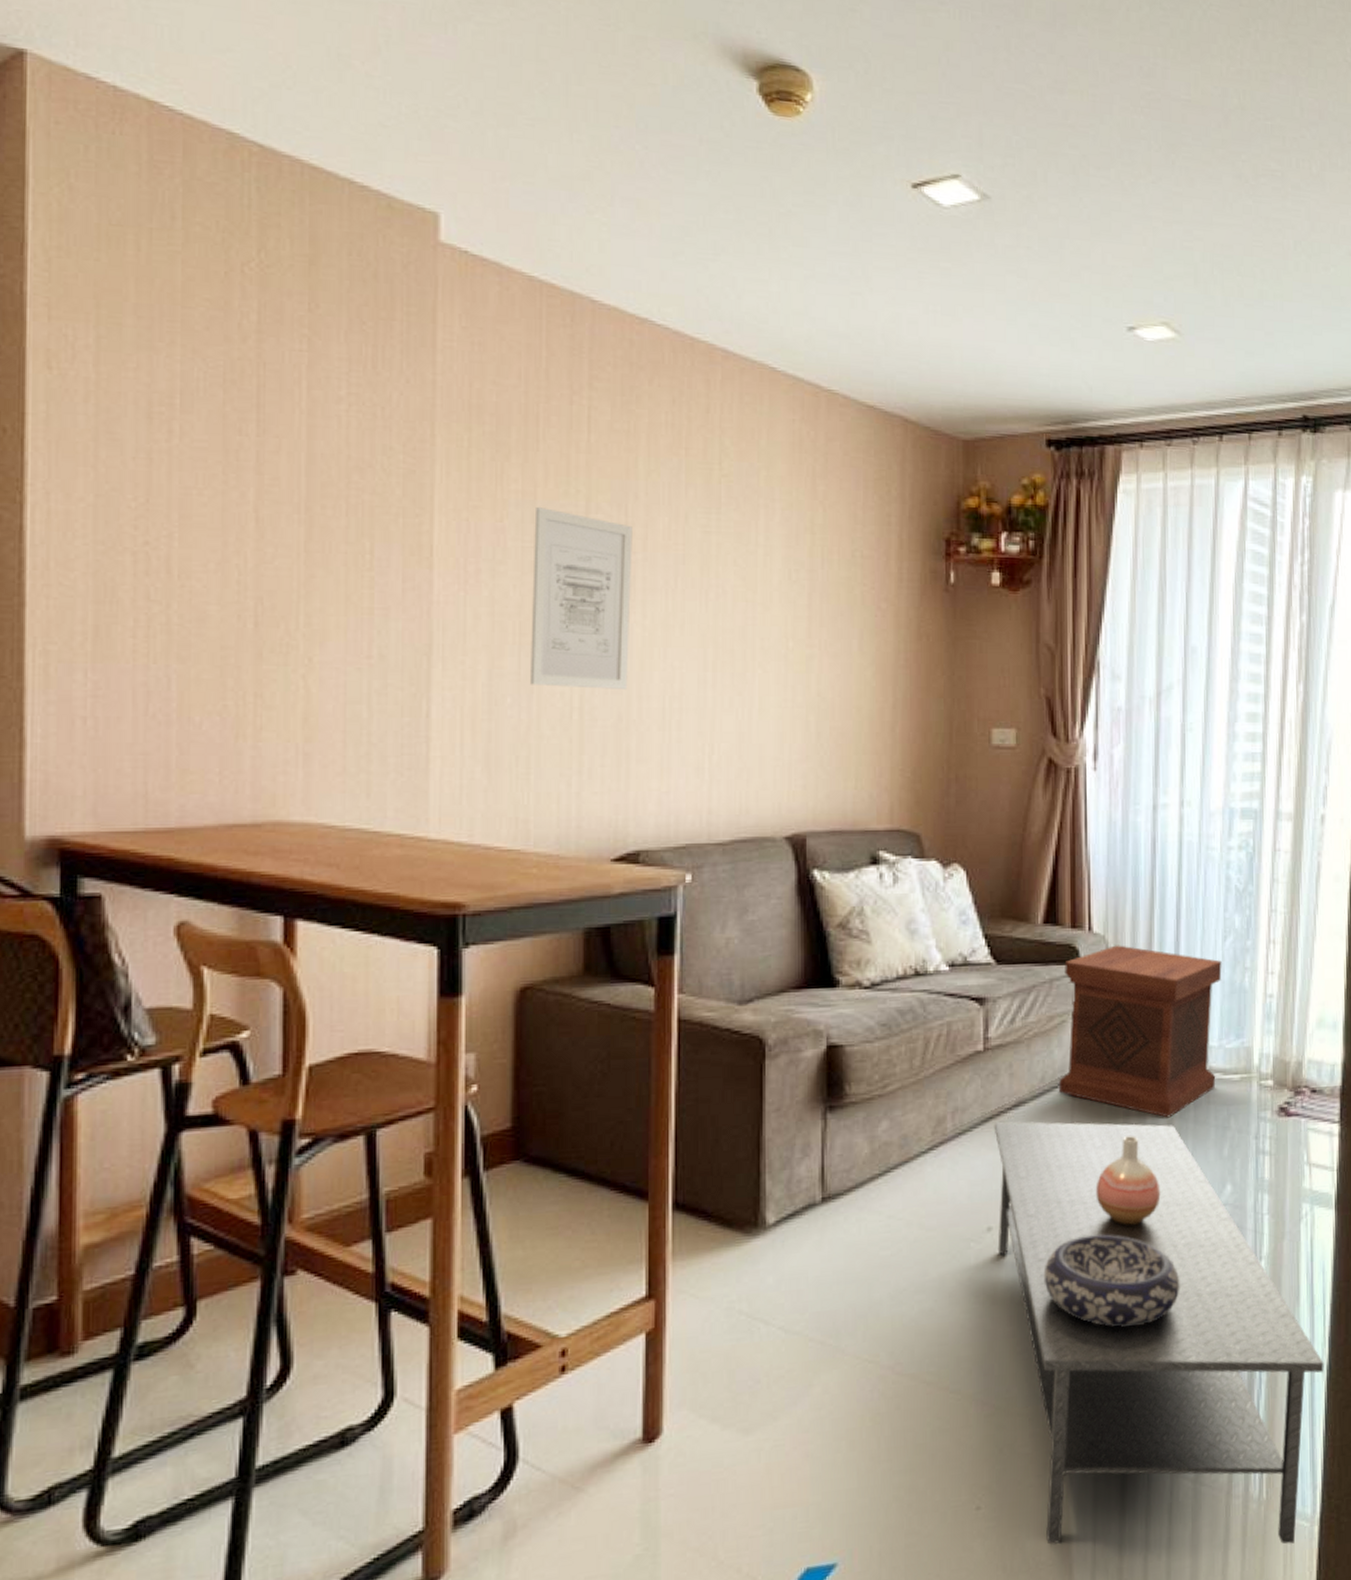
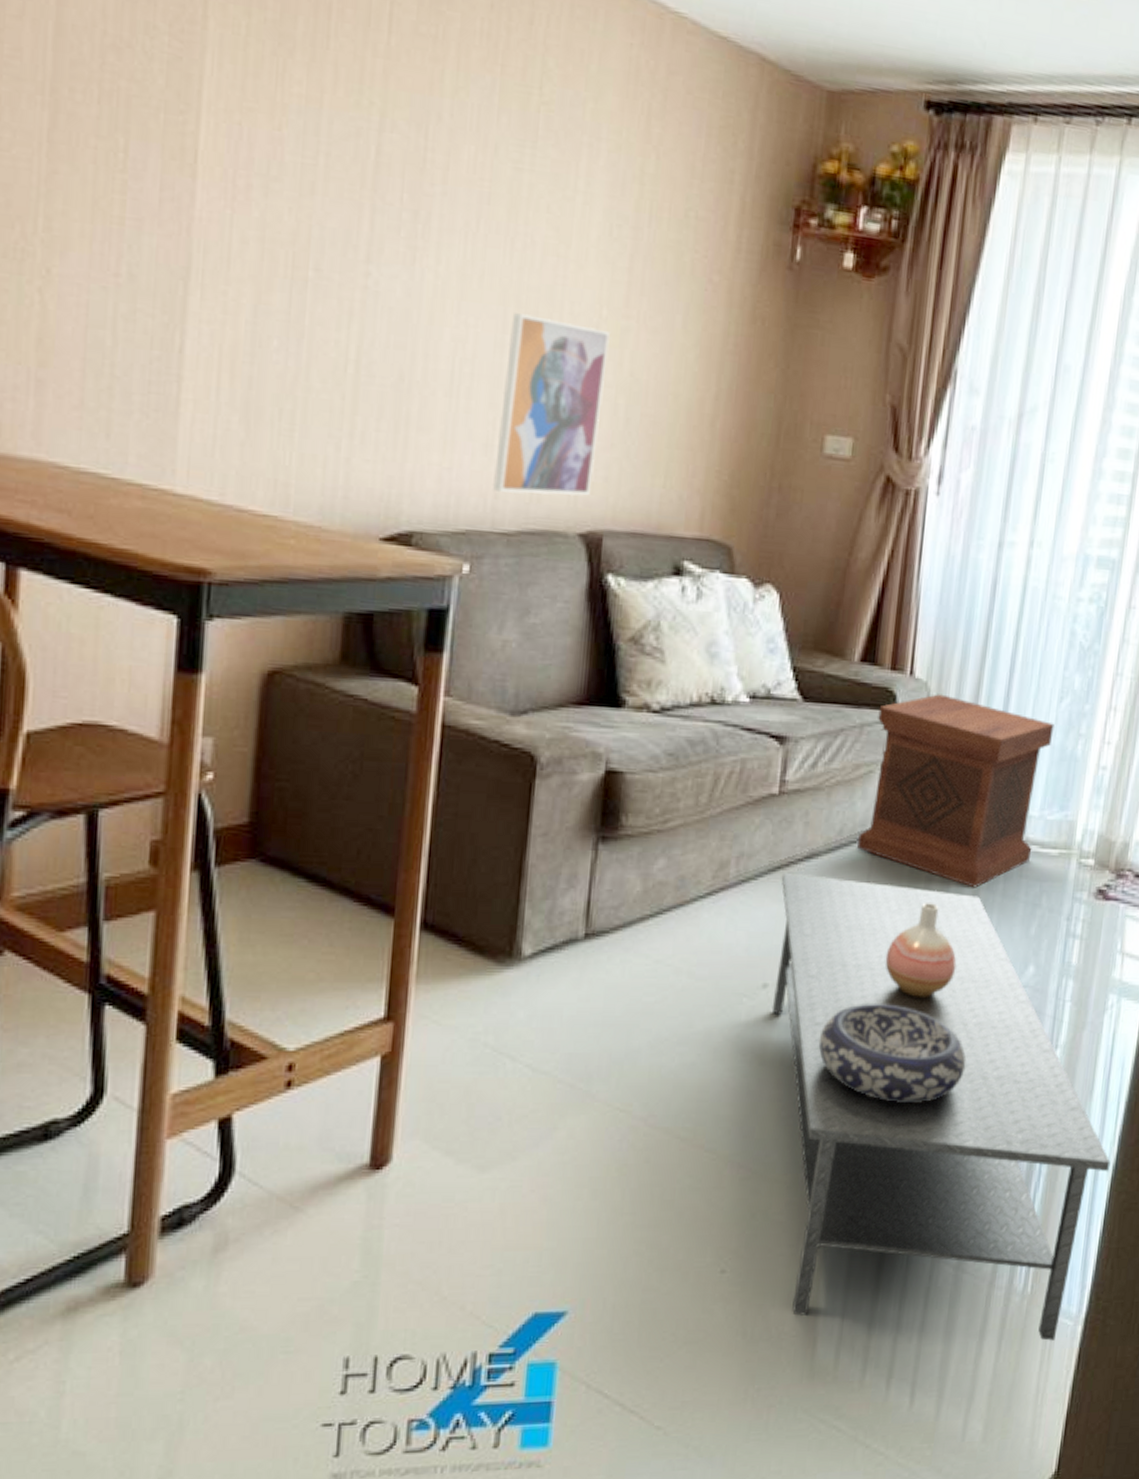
wall art: present [531,506,632,689] -> none [301,116,432,345]
wall art: none [705,653,798,807] -> present [492,313,611,496]

